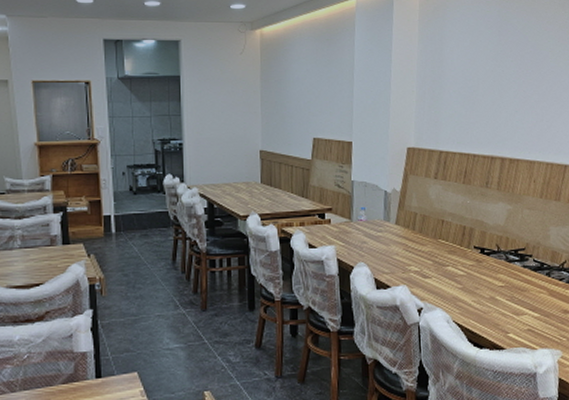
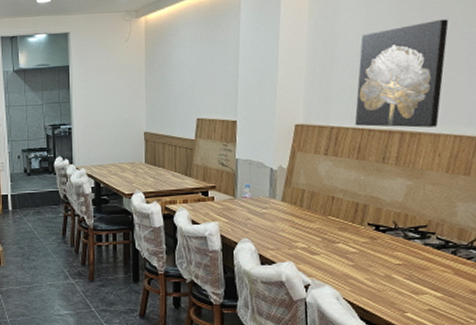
wall art: none [461,53,540,154] -> present [354,19,449,128]

